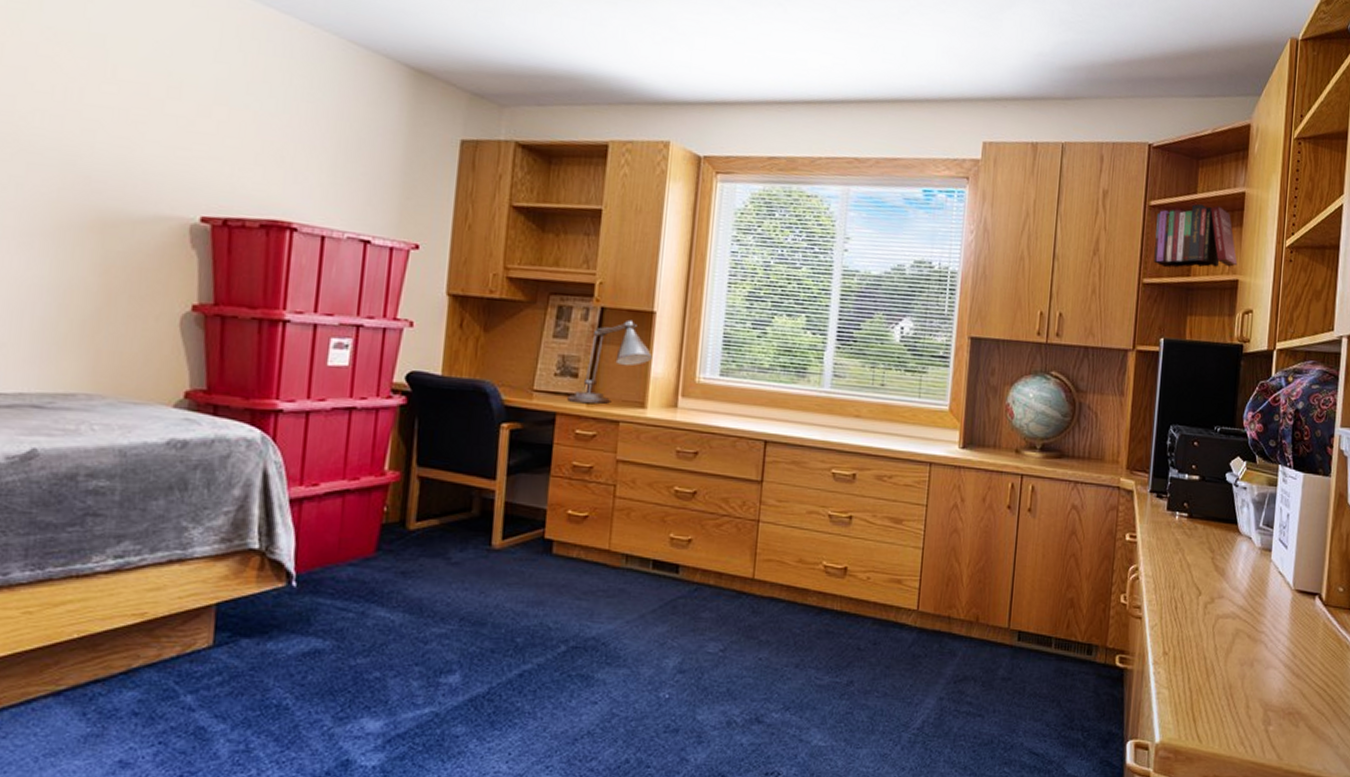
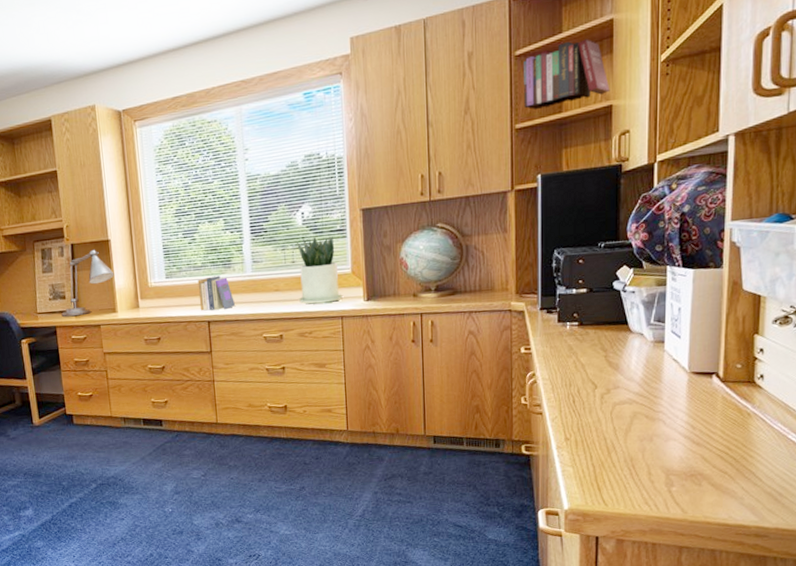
books: none [757,383,804,430] -> present [197,275,236,311]
planter: none [881,358,936,443] -> present [297,235,344,305]

